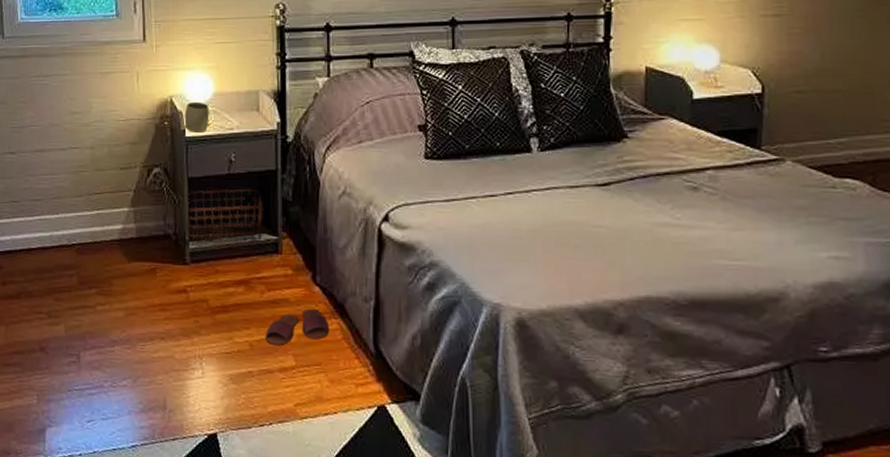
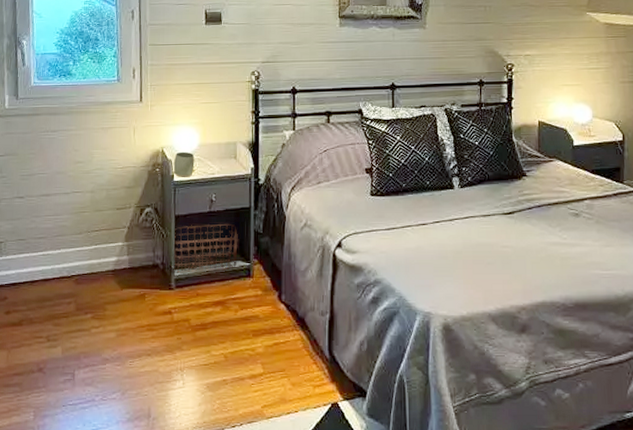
slippers: present [265,308,330,345] -> none [238,323,293,356]

